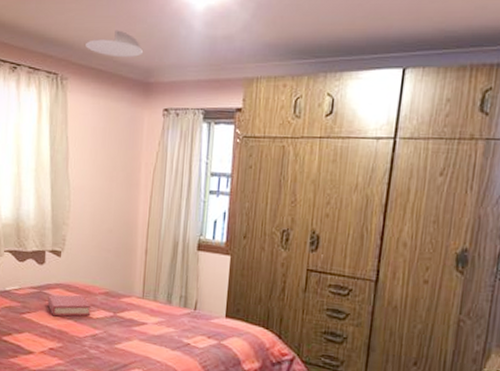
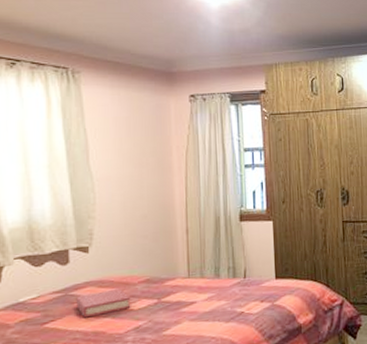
ceiling light: present [86,30,144,57] -> none [98,25,163,50]

